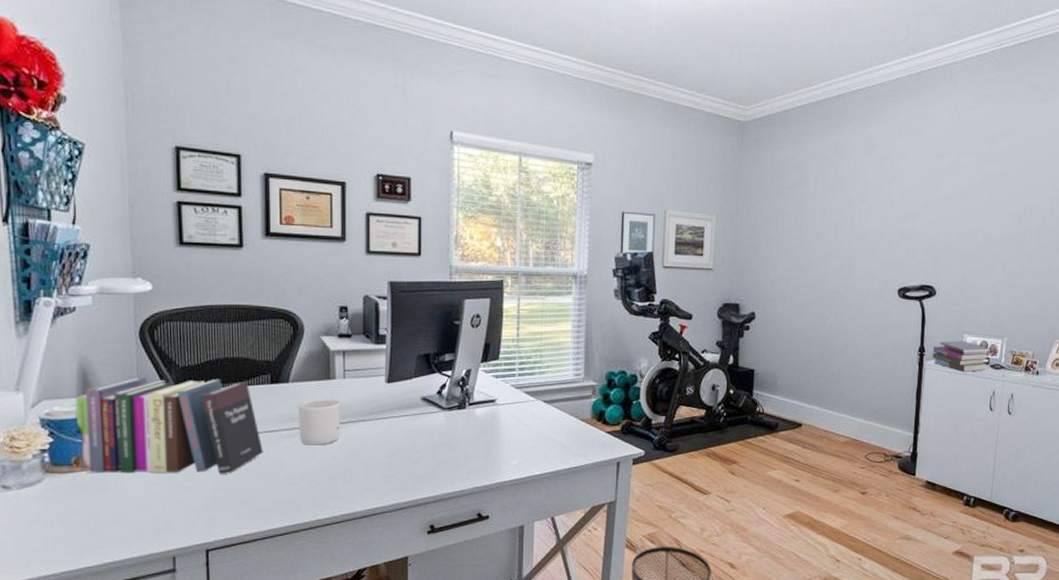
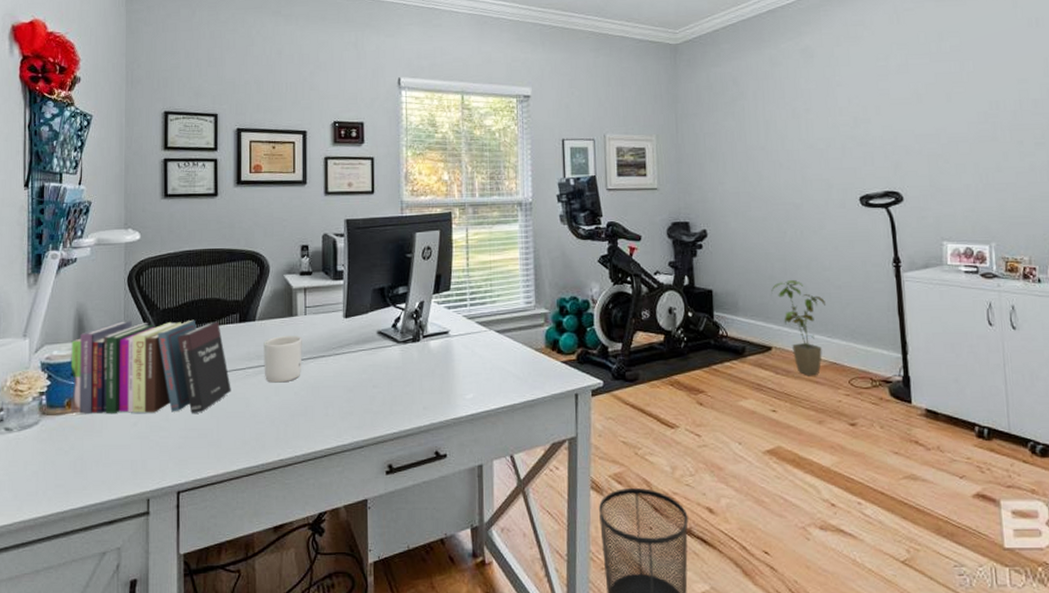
house plant: none [808,364,854,451] -> present [771,280,825,376]
books: present [932,341,990,373] -> none [909,249,977,284]

